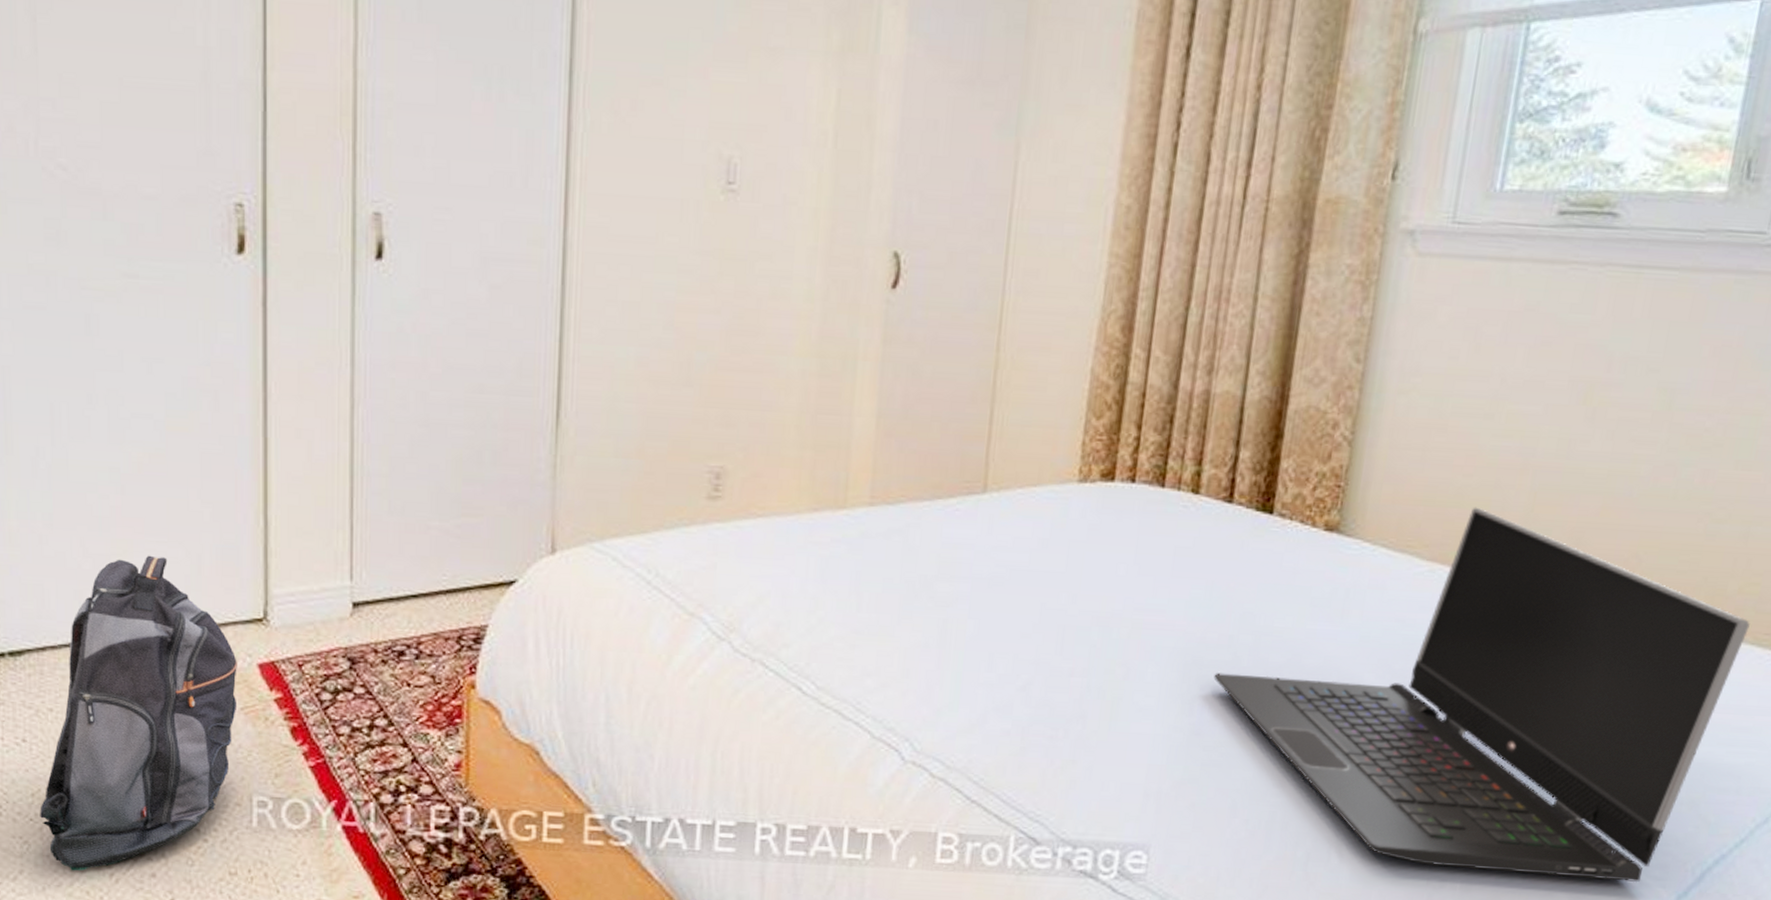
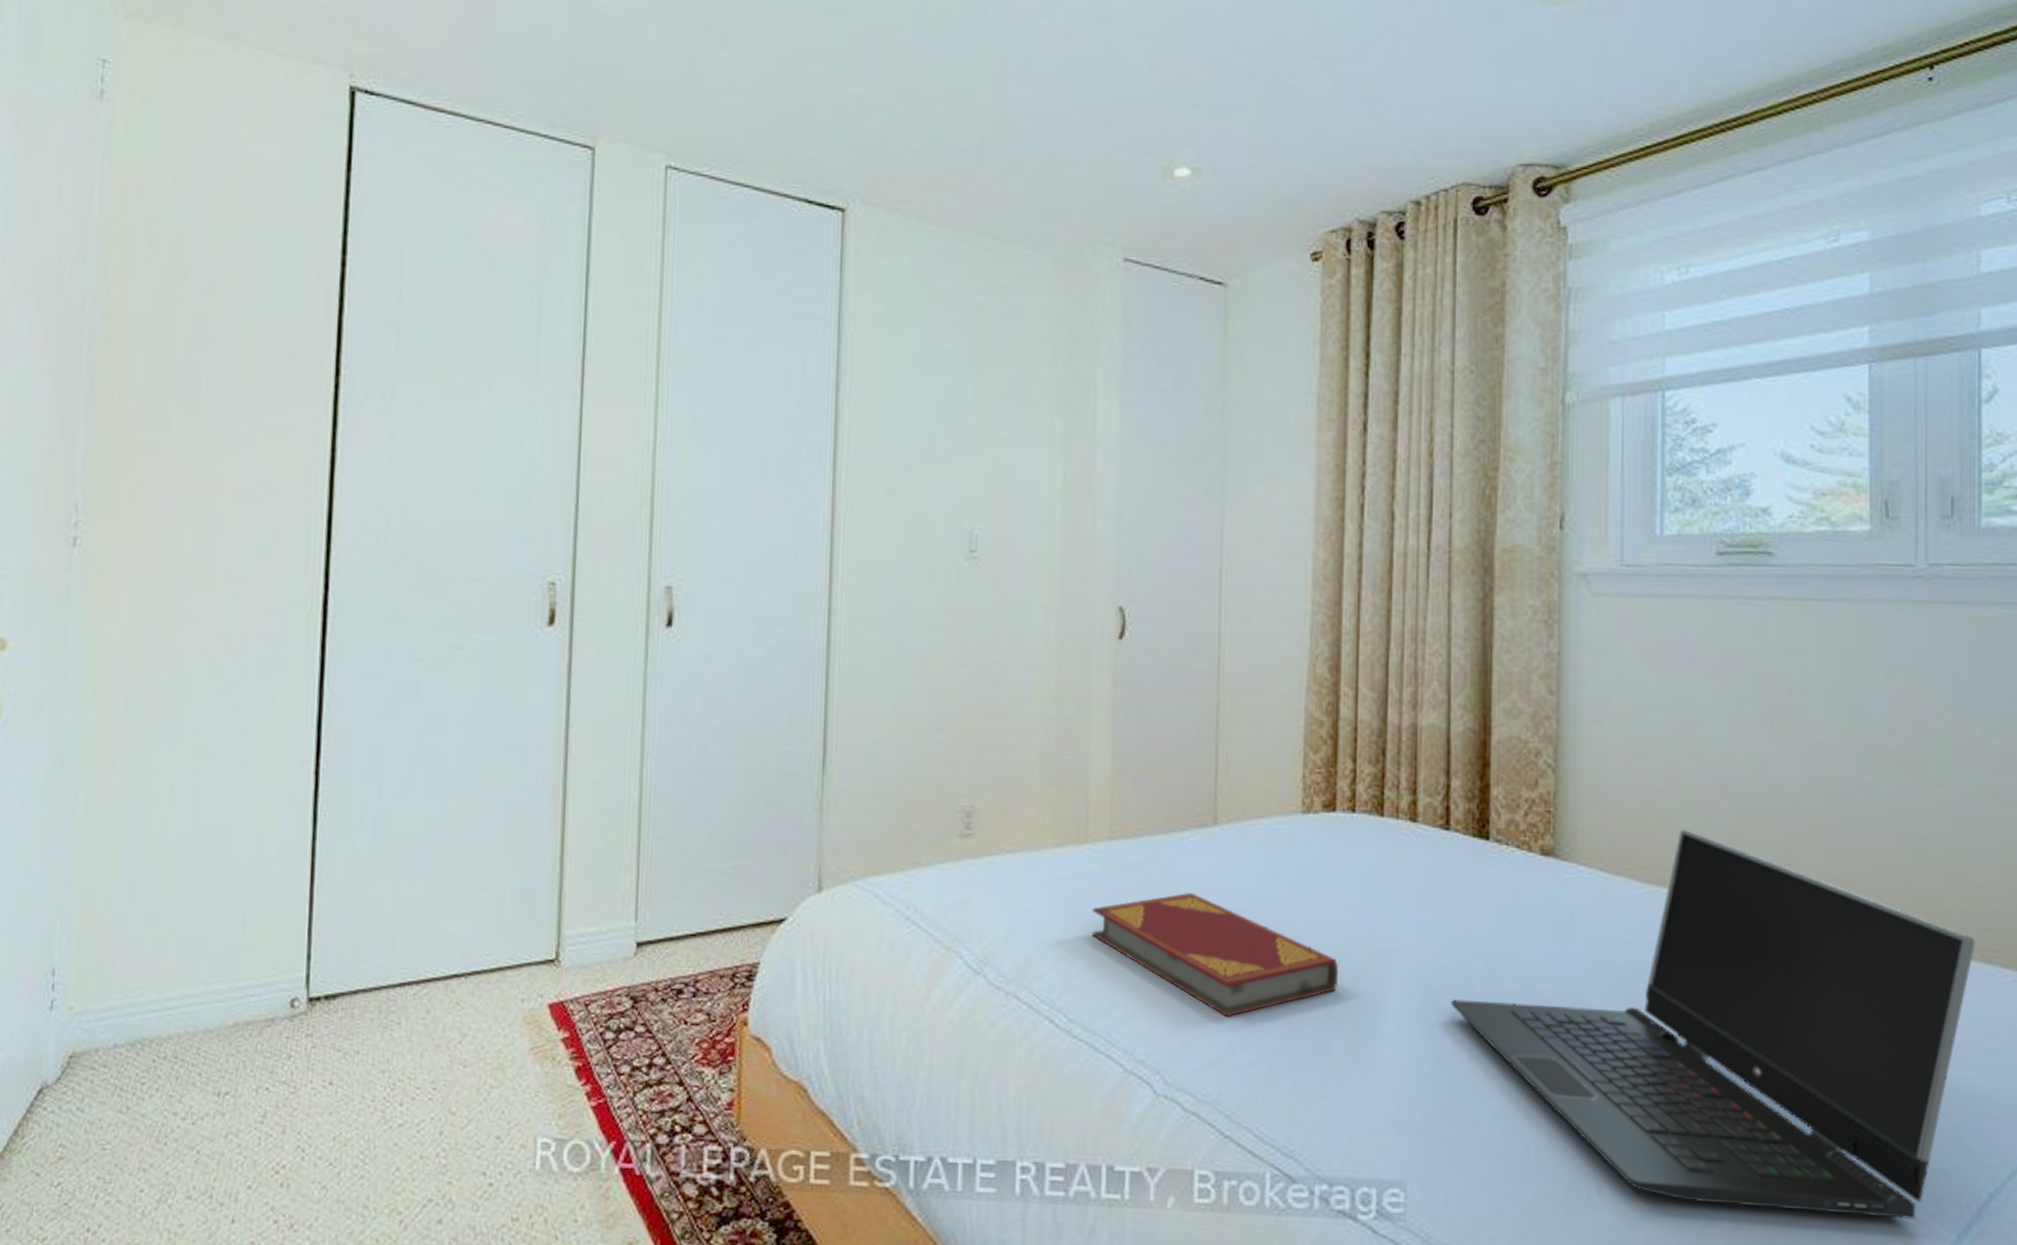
backpack: present [40,555,238,871] -> none [339,900,530,1218]
hardback book: none [845,561,1103,687] -> present [1091,892,1339,1017]

